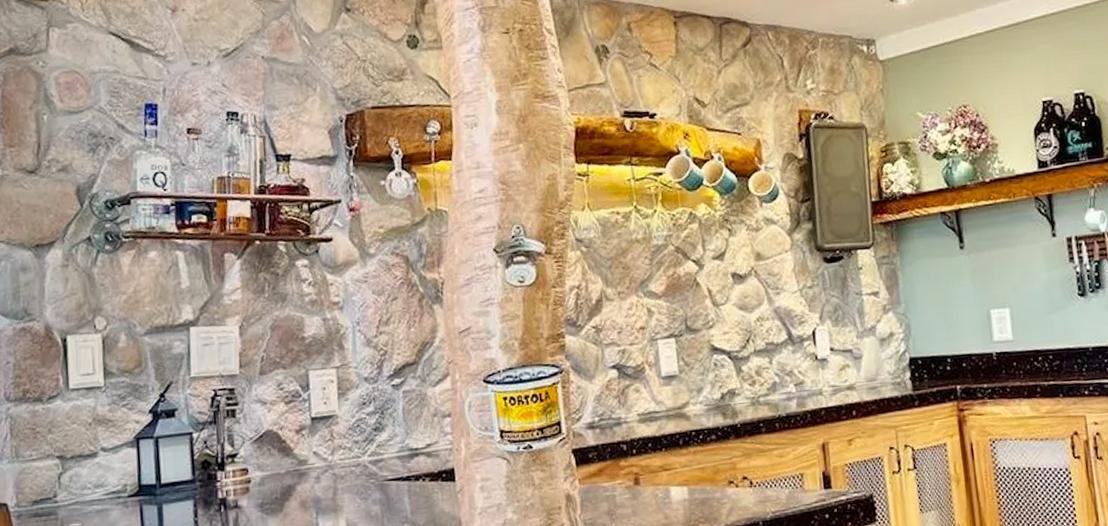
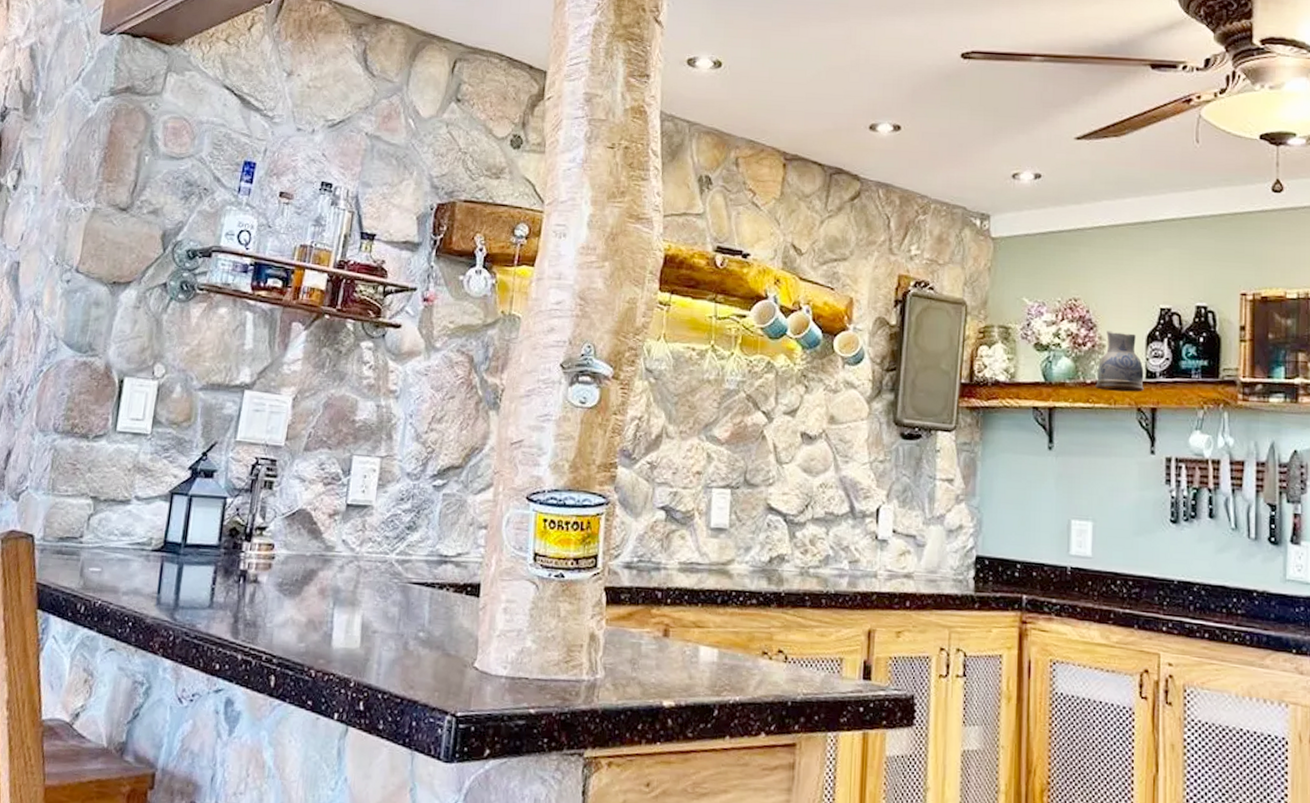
ceramic pitcher: none [993,129,1038,186] -> present [1095,331,1144,393]

